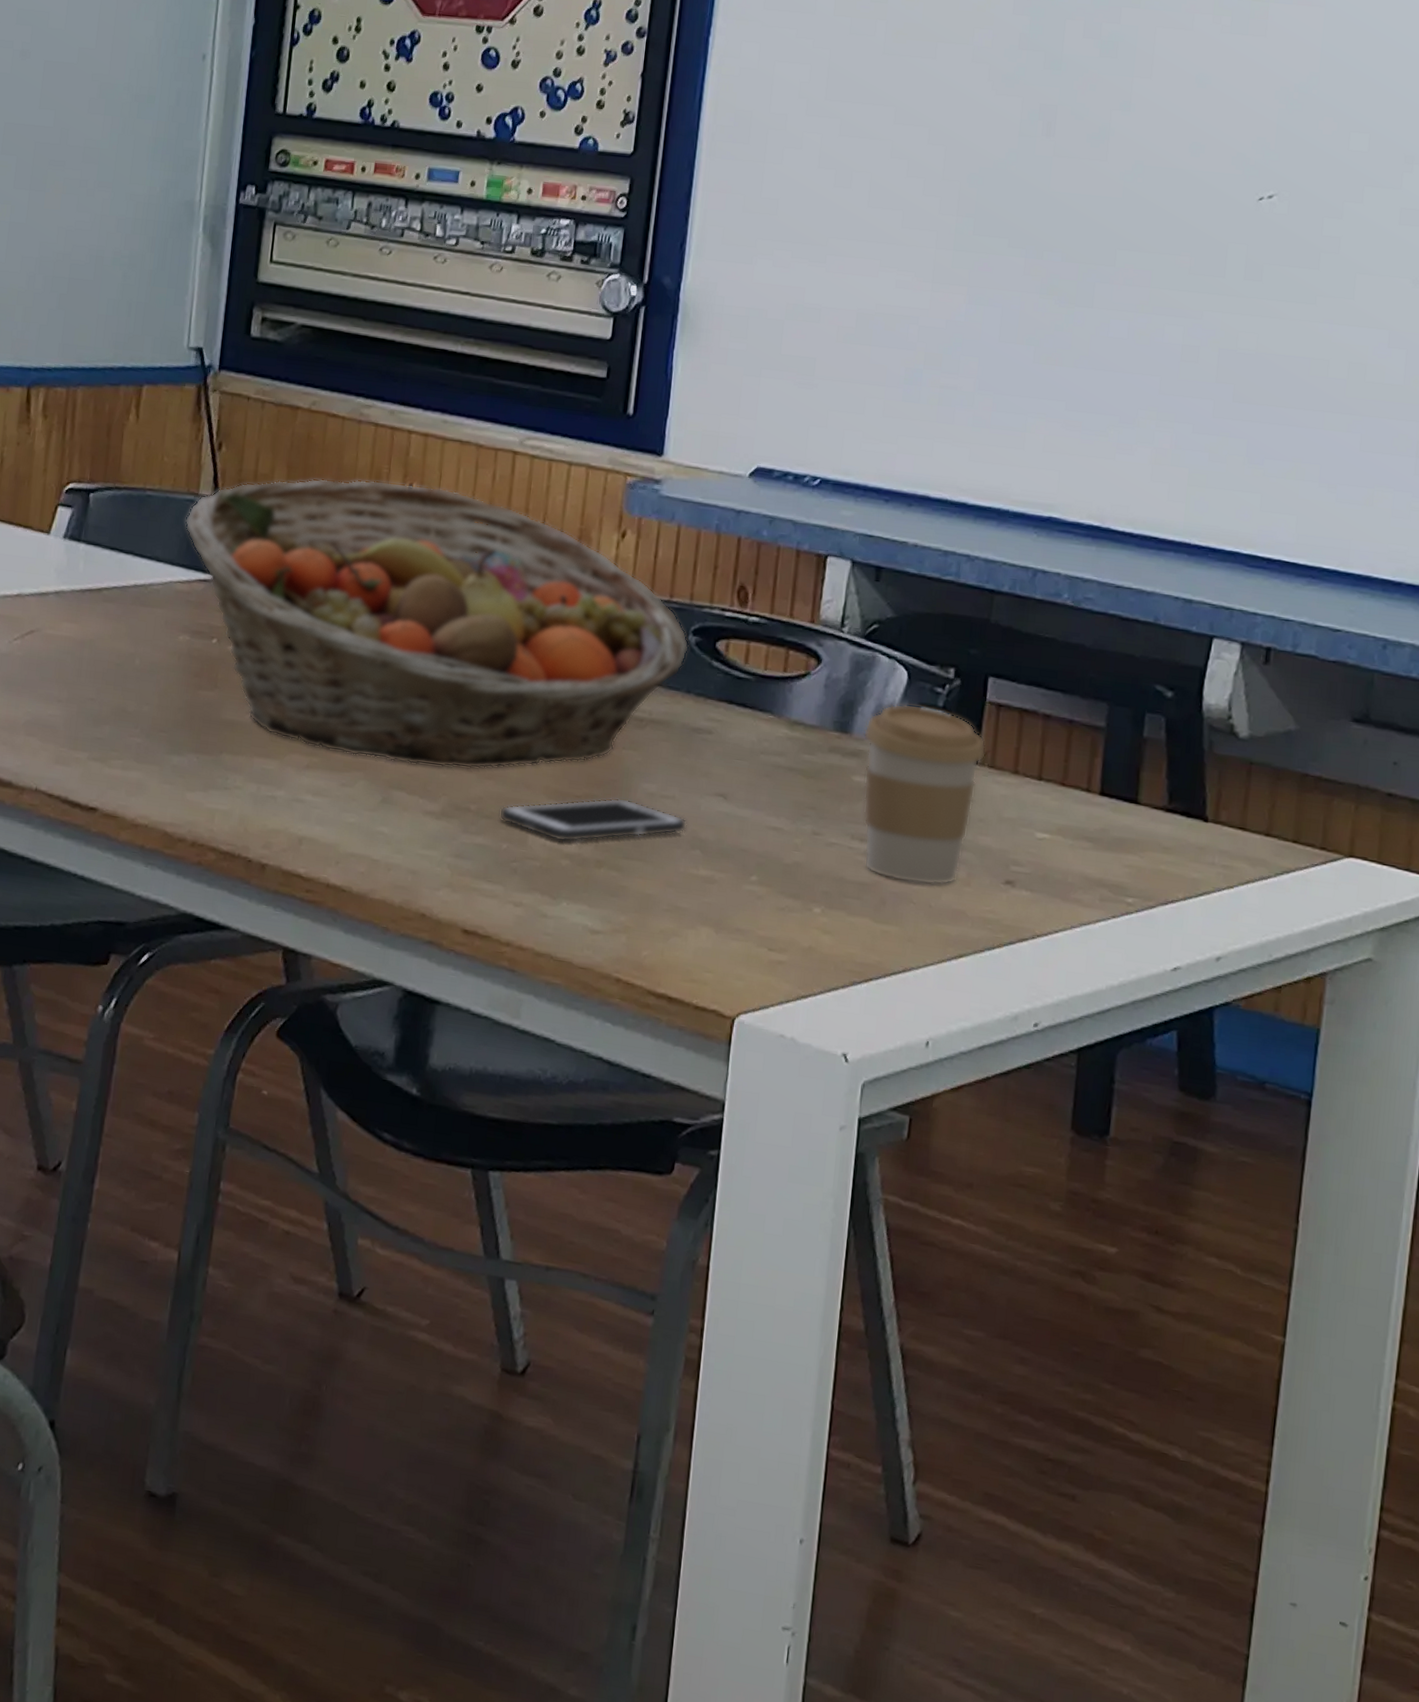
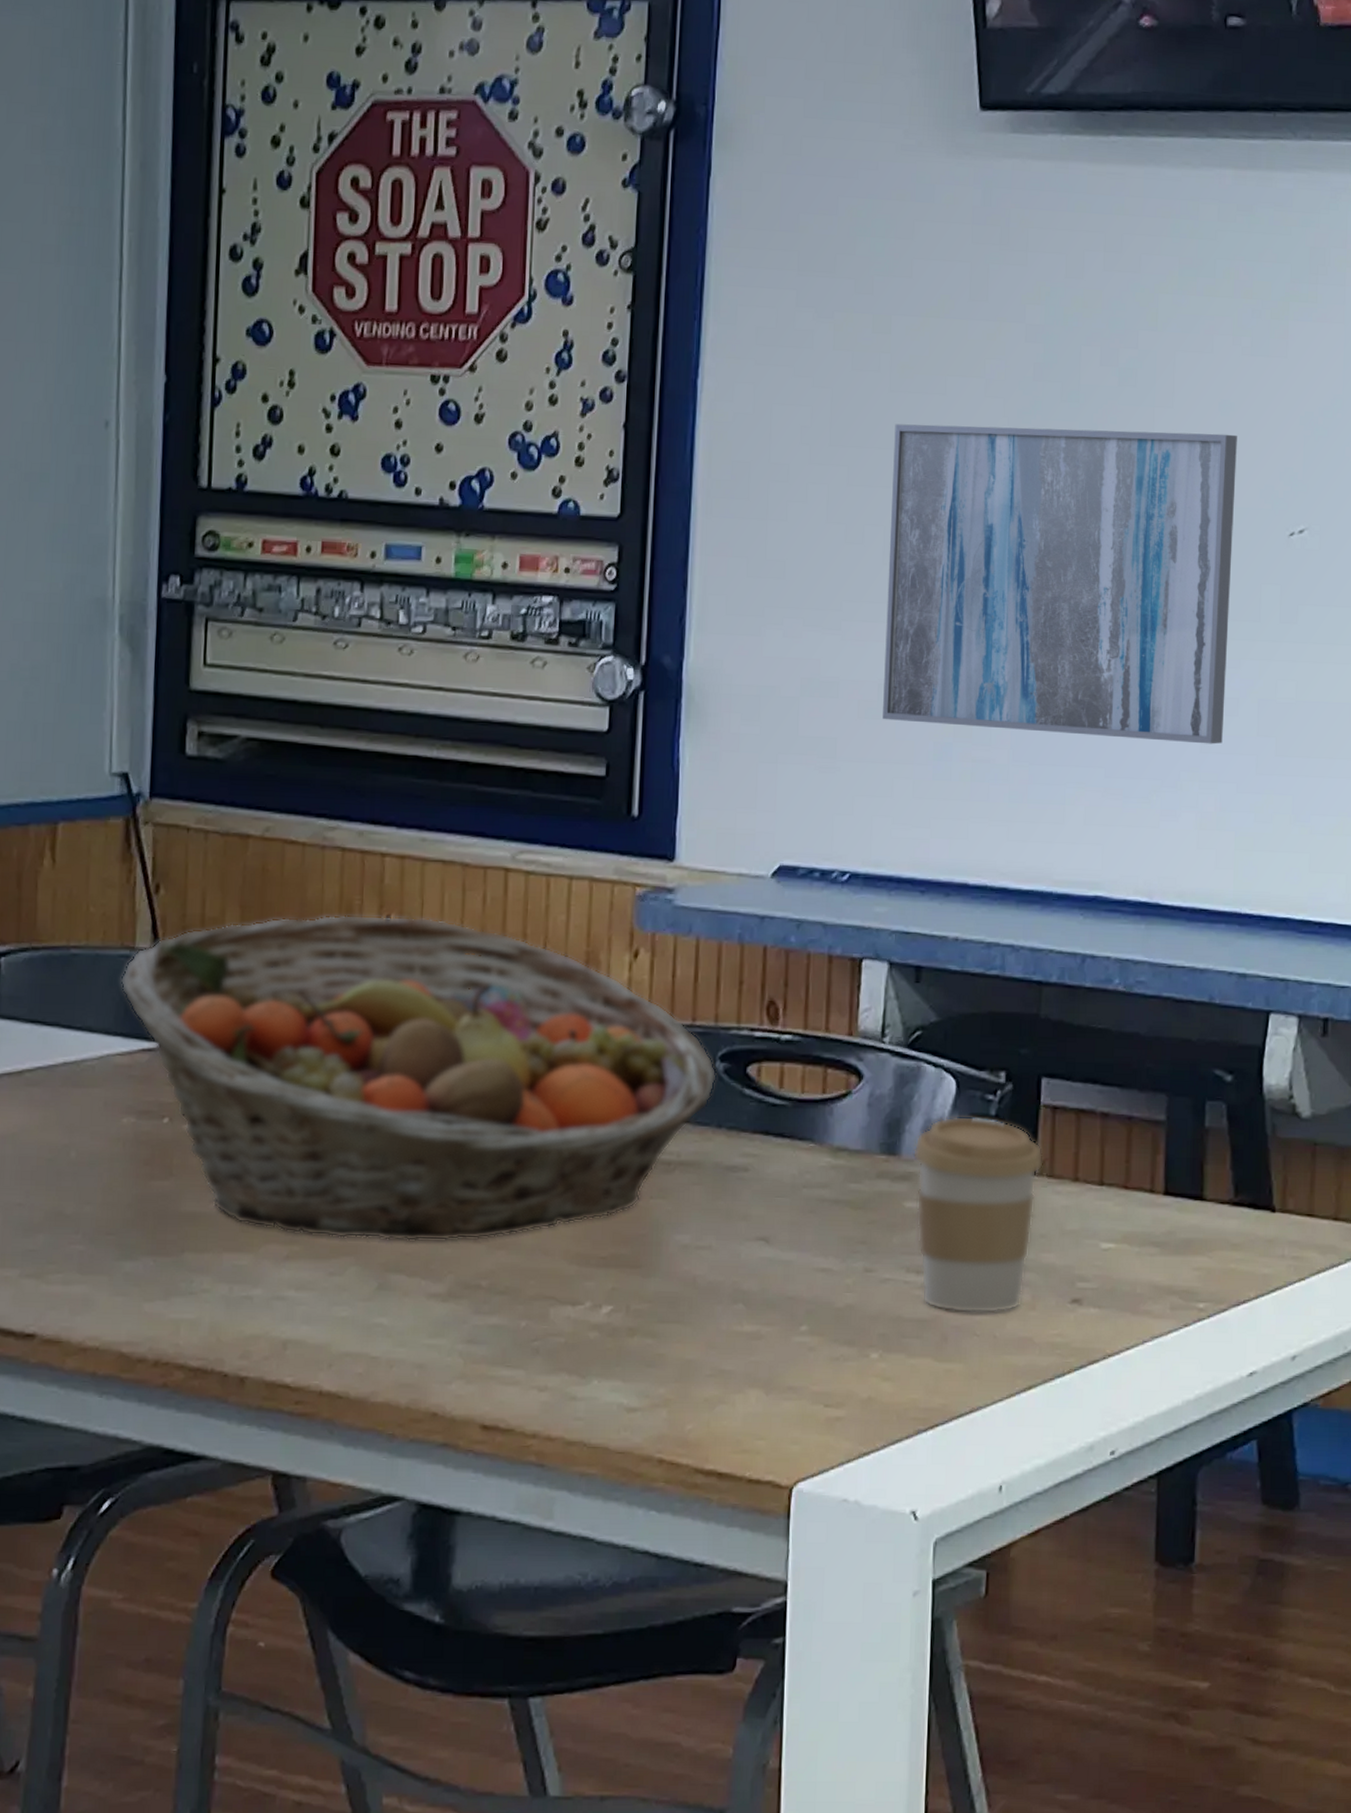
cell phone: present [499,797,687,842] -> none [514,1254,727,1311]
wall art: none [859,83,1212,387] -> present [883,424,1237,744]

